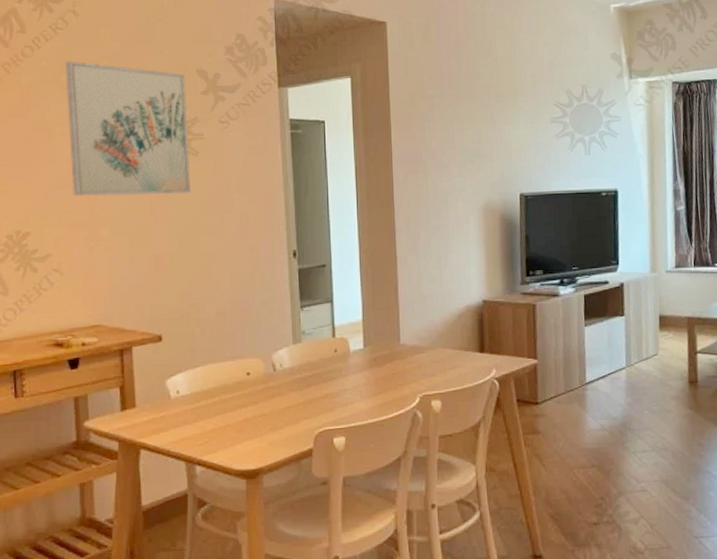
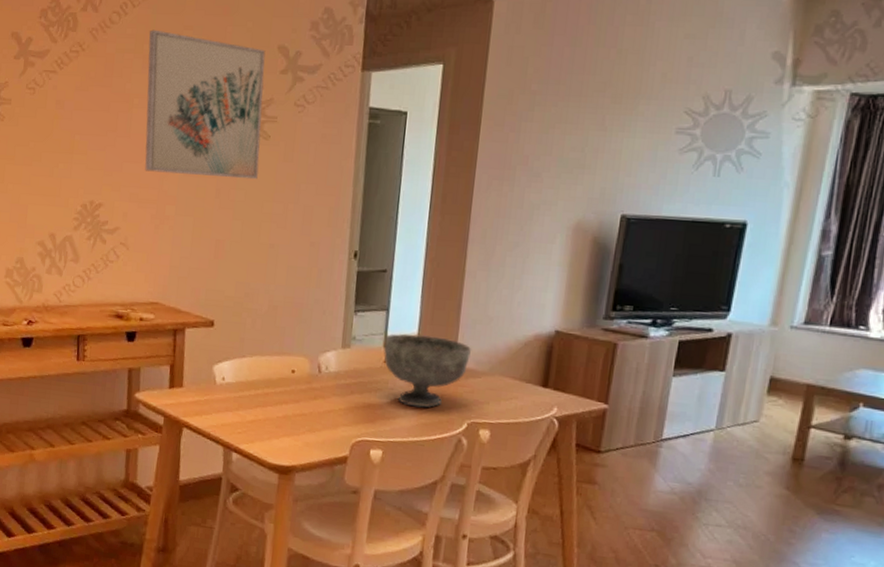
decorative bowl: none [332,320,414,390] -> present [384,333,472,408]

